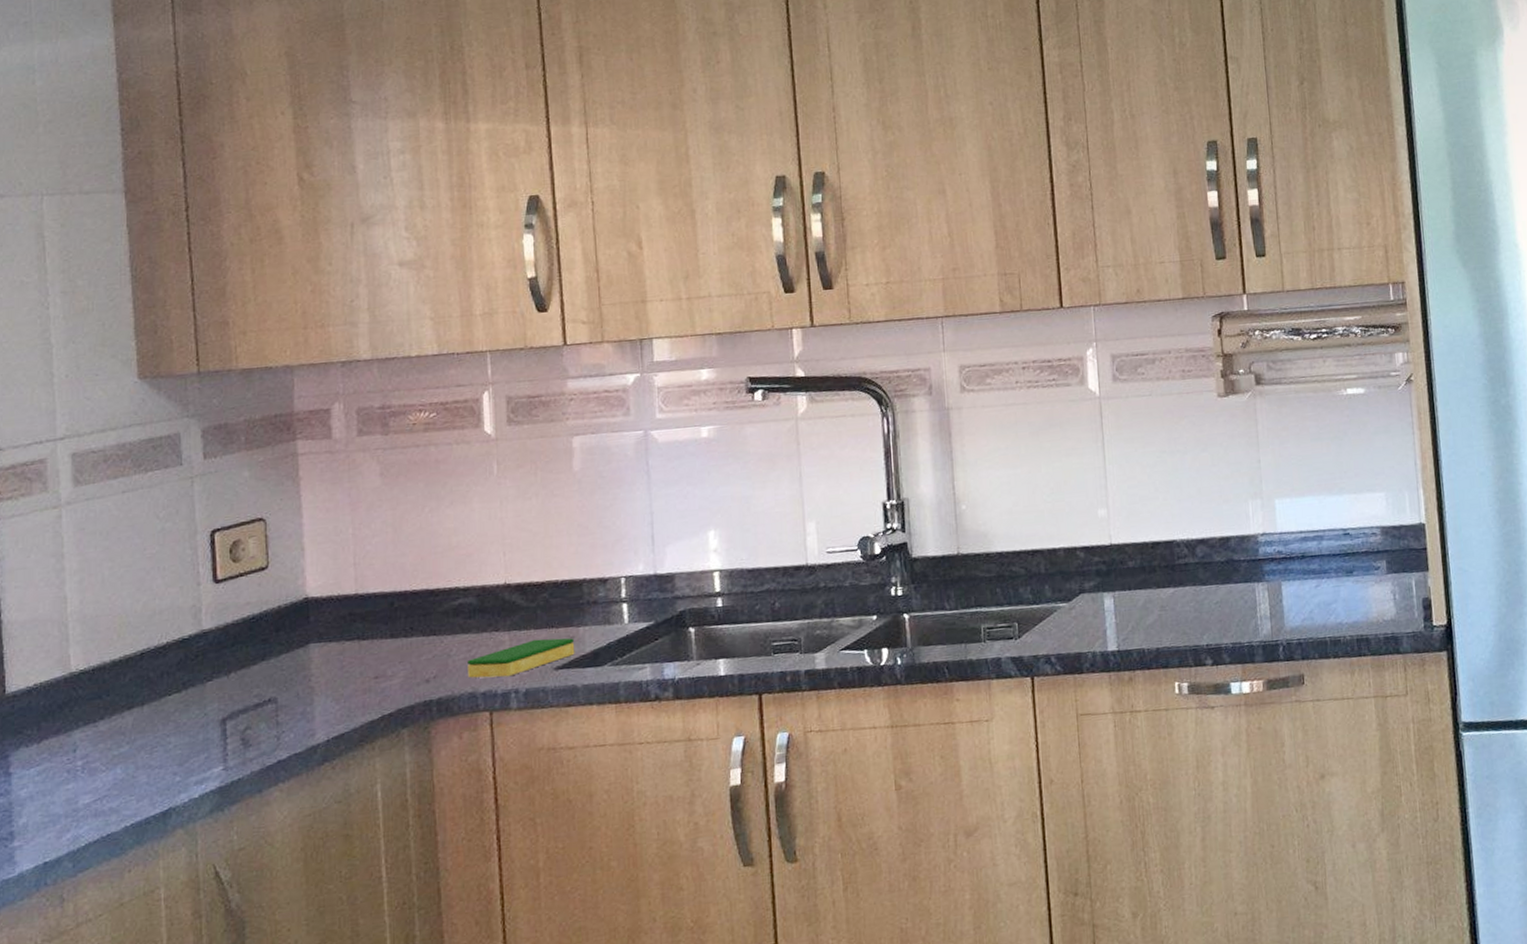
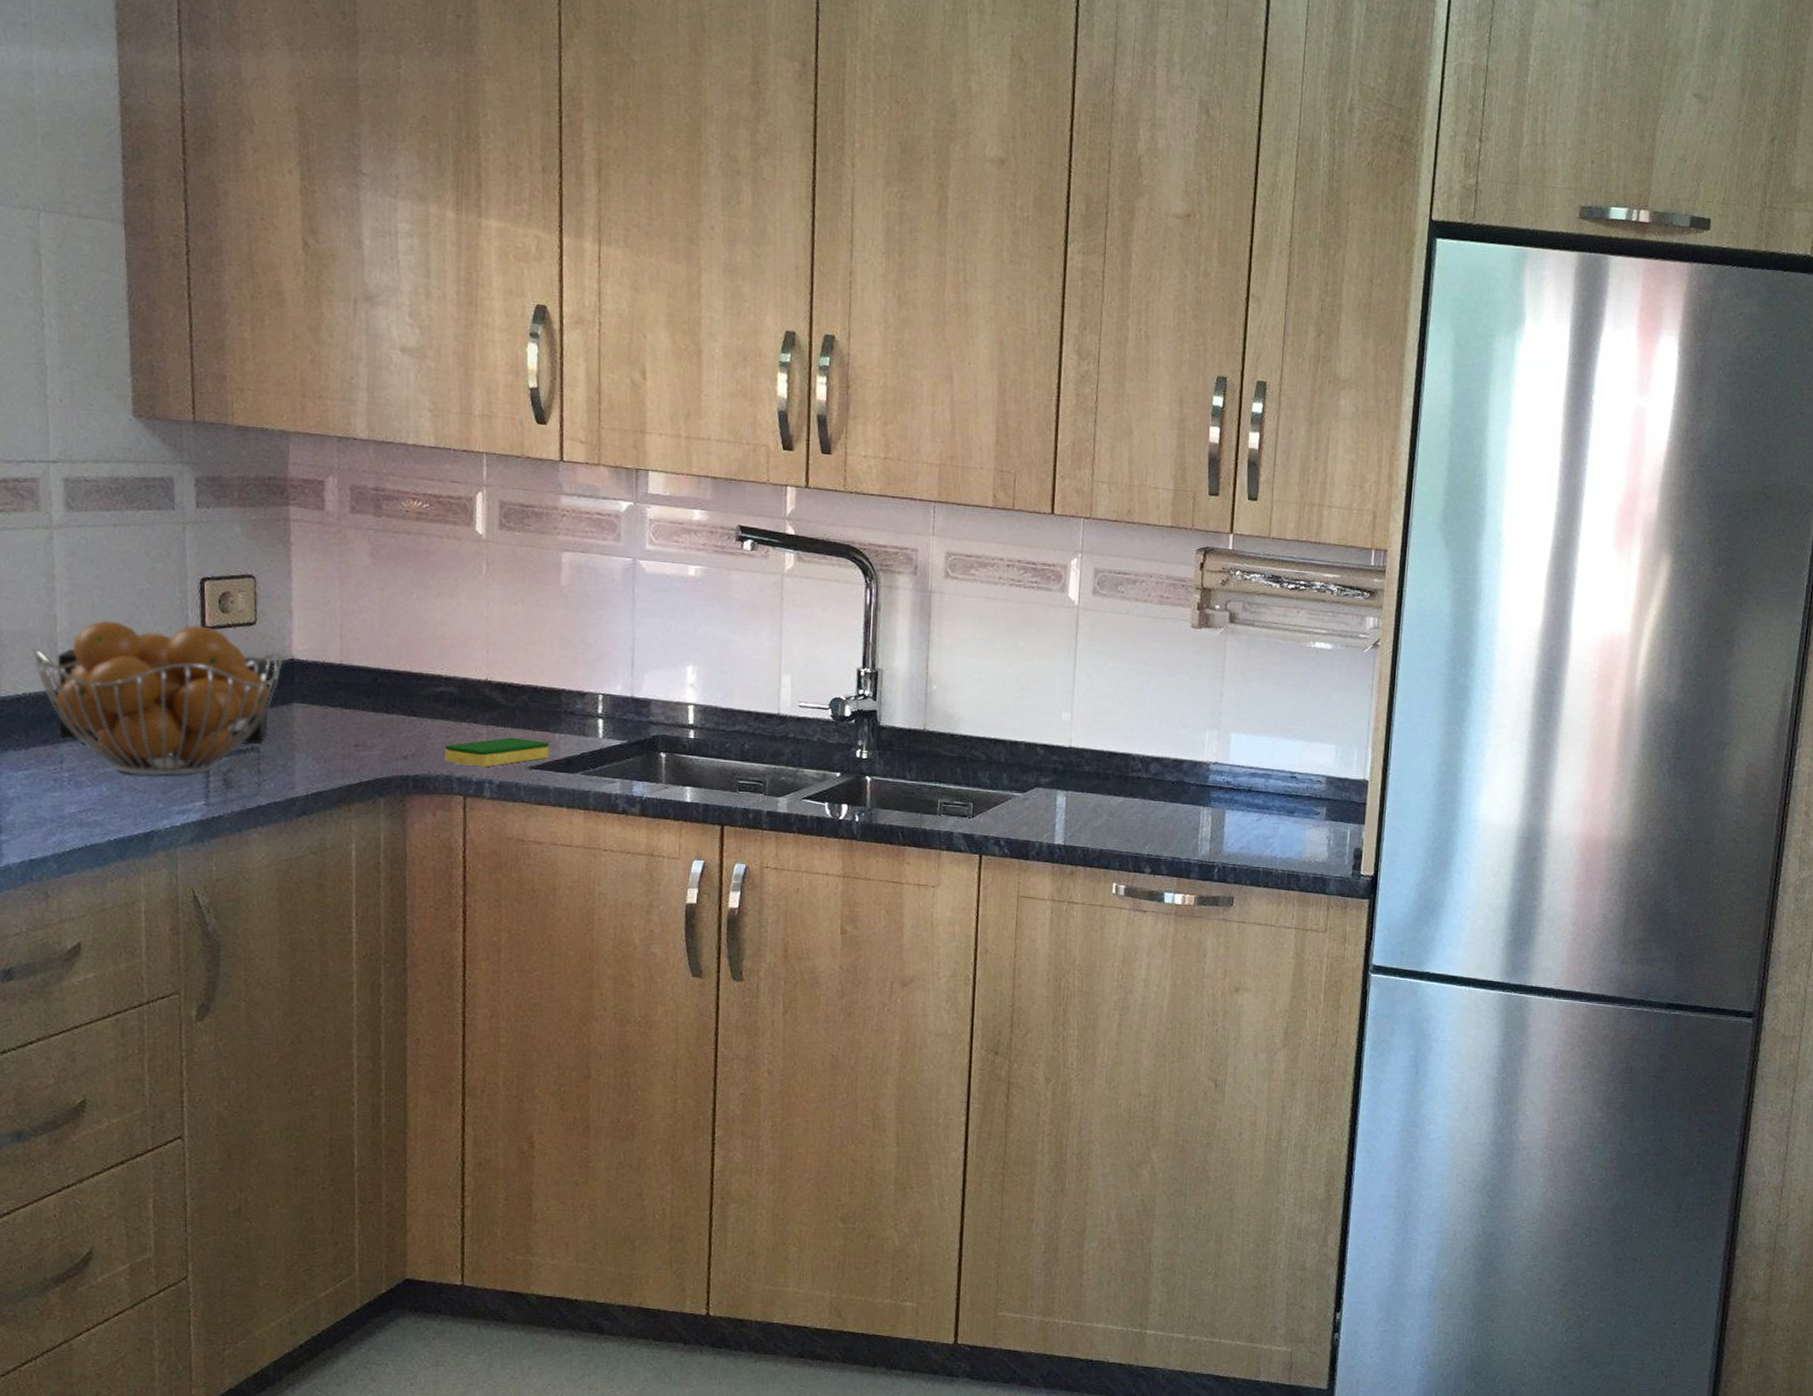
fruit basket: none [43,579,297,751] -> present [32,621,283,776]
speaker: none [68,602,285,725] -> present [57,649,269,744]

